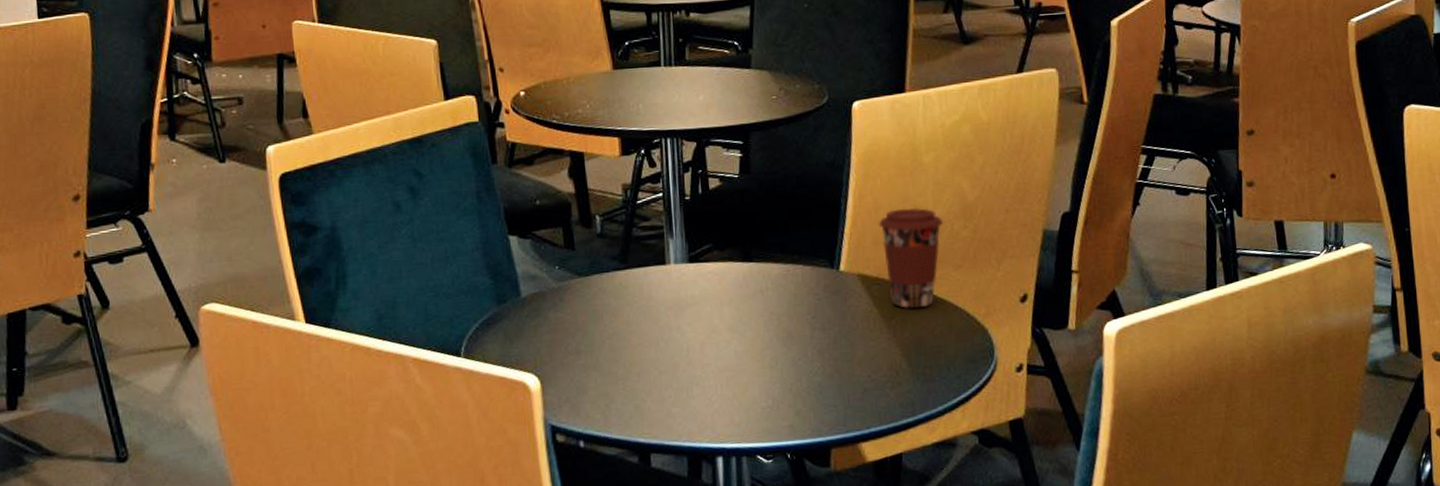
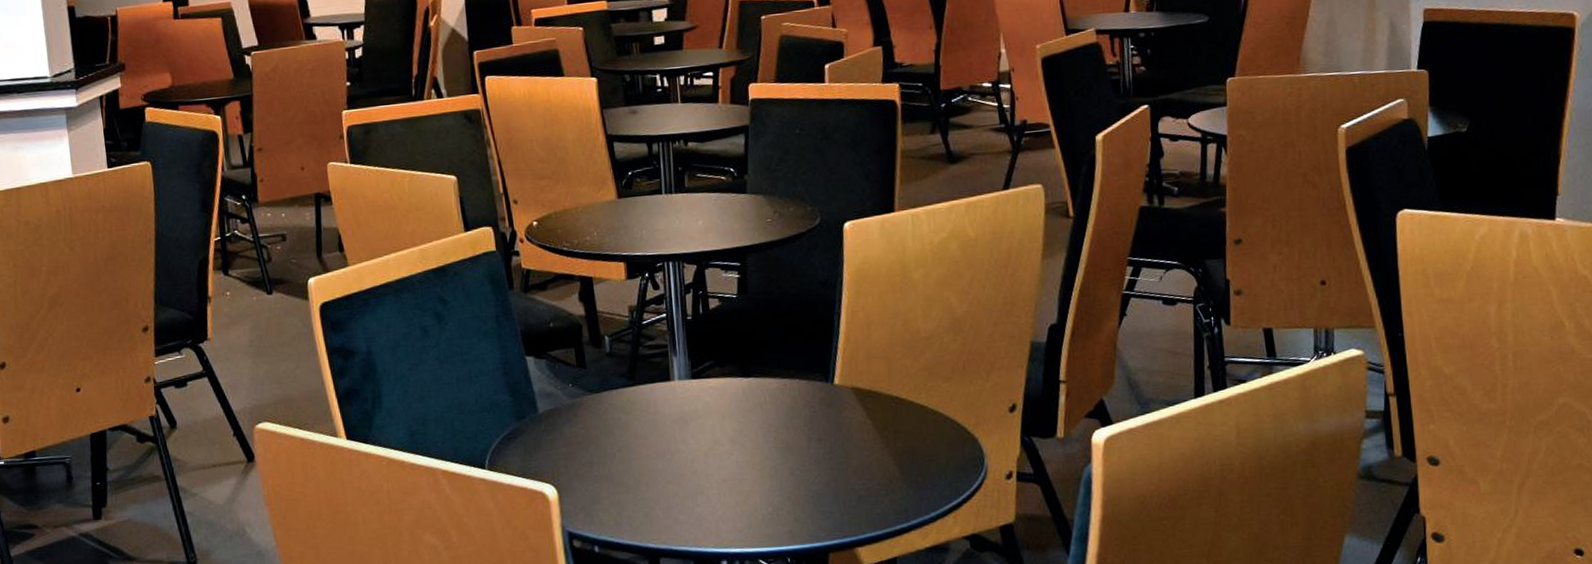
coffee cup: present [878,207,943,309] -> none [870,322,933,420]

